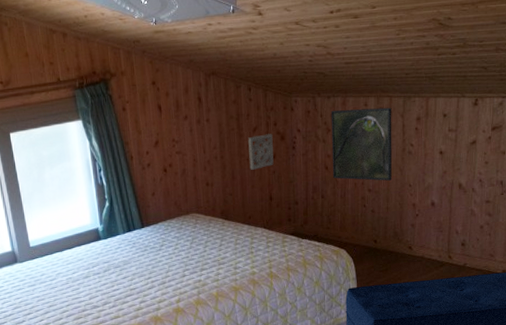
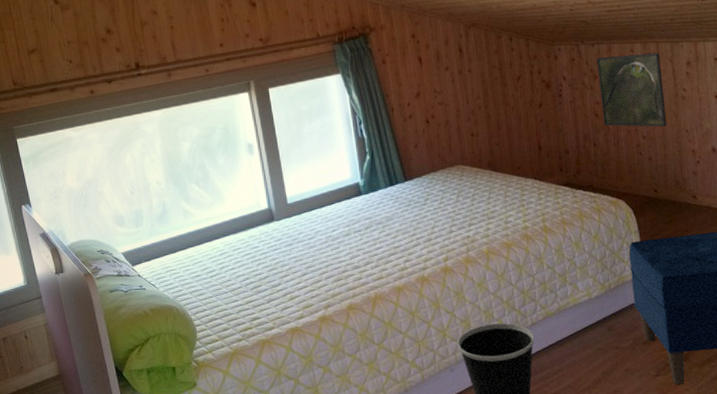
wall ornament: present [248,134,274,170] -> none [512,82,541,119]

